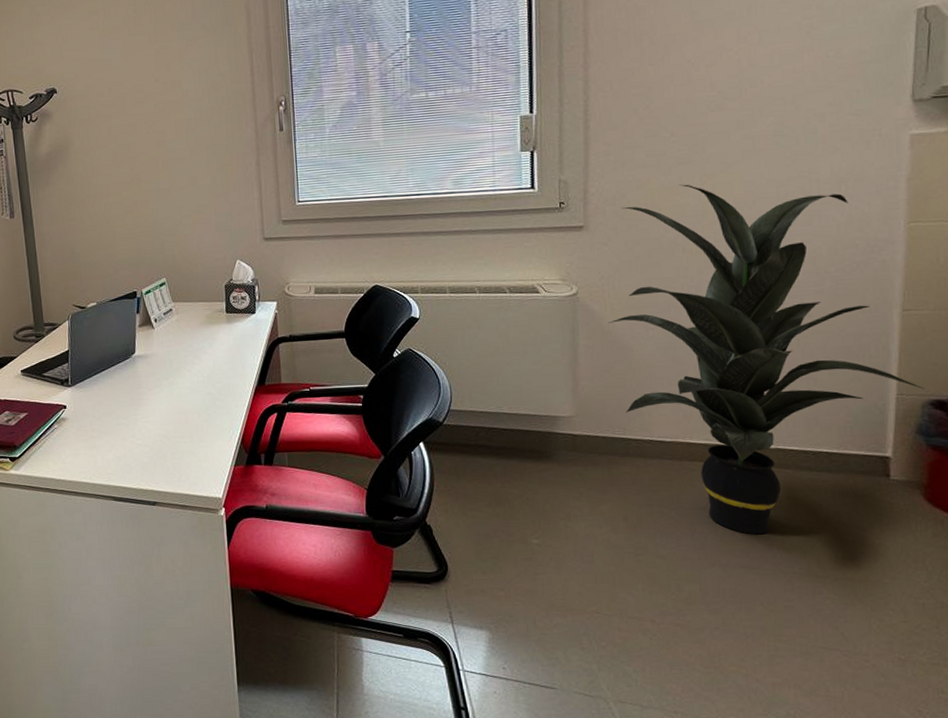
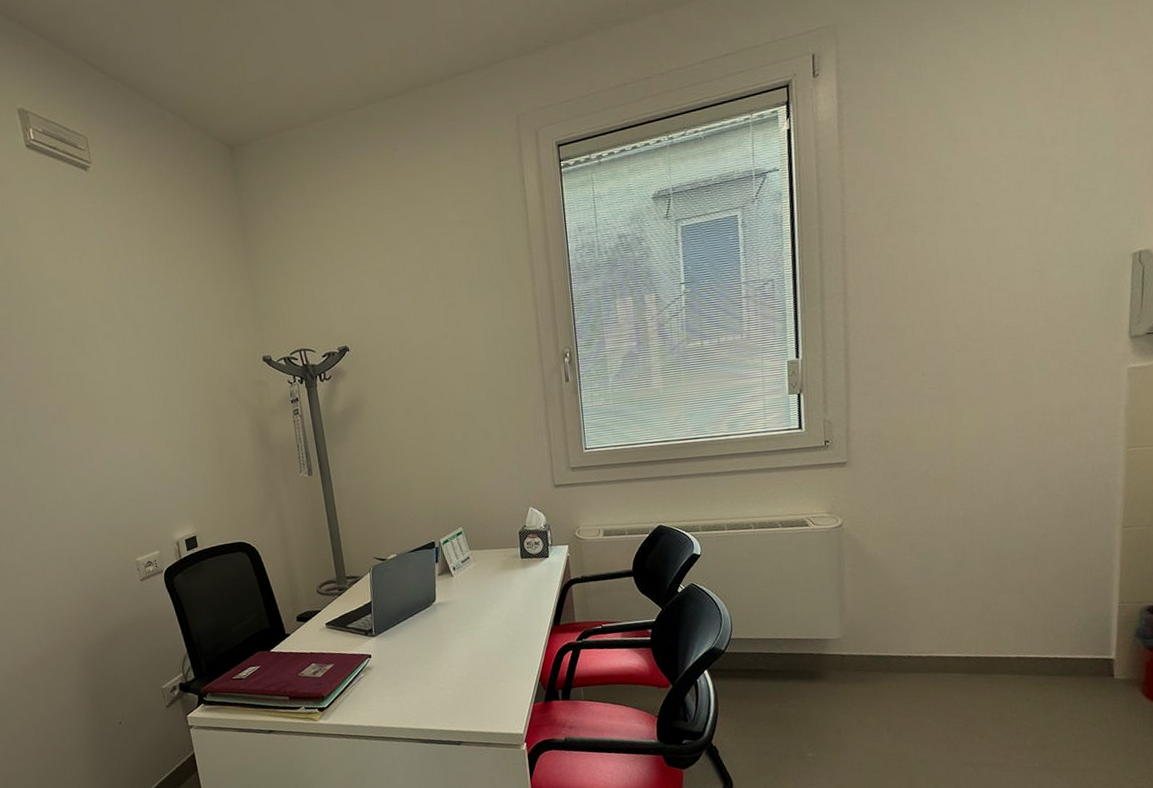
indoor plant: present [608,184,925,535] -> none [870,420,1142,736]

